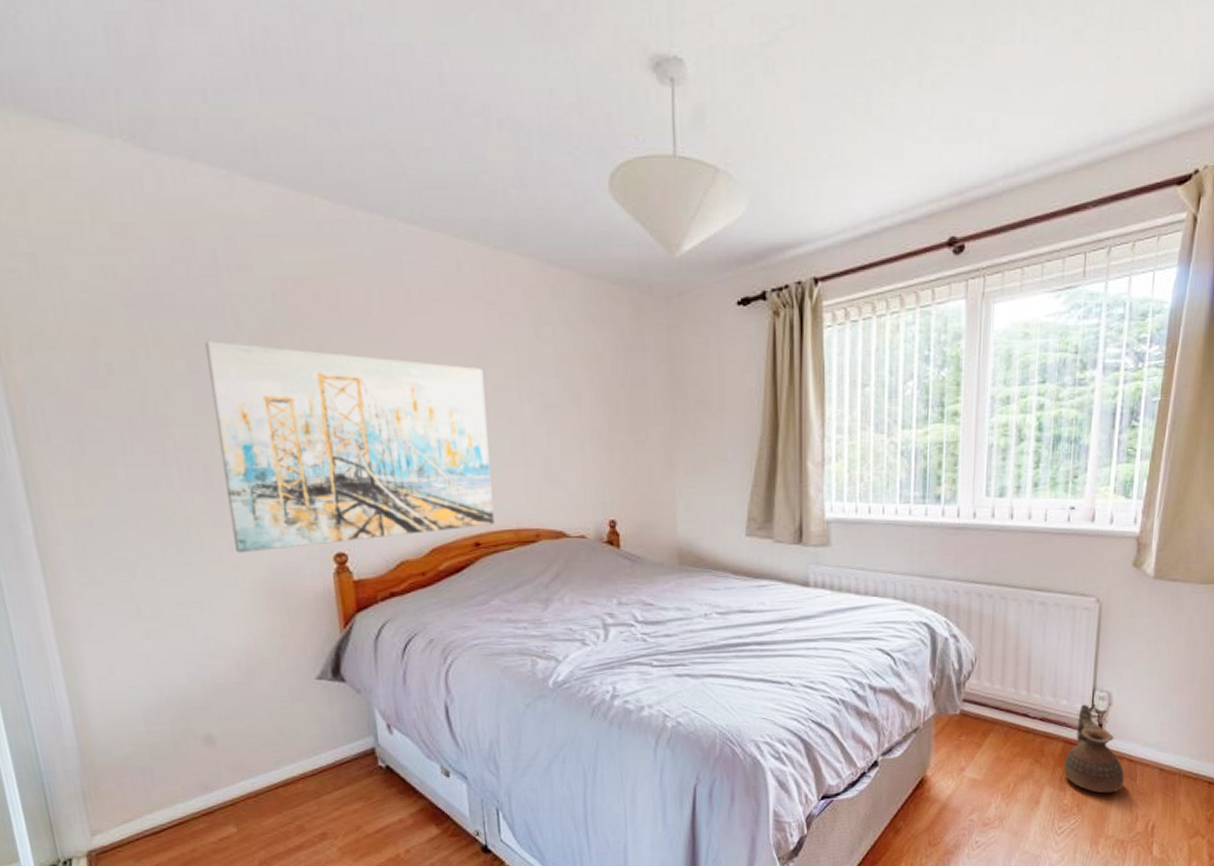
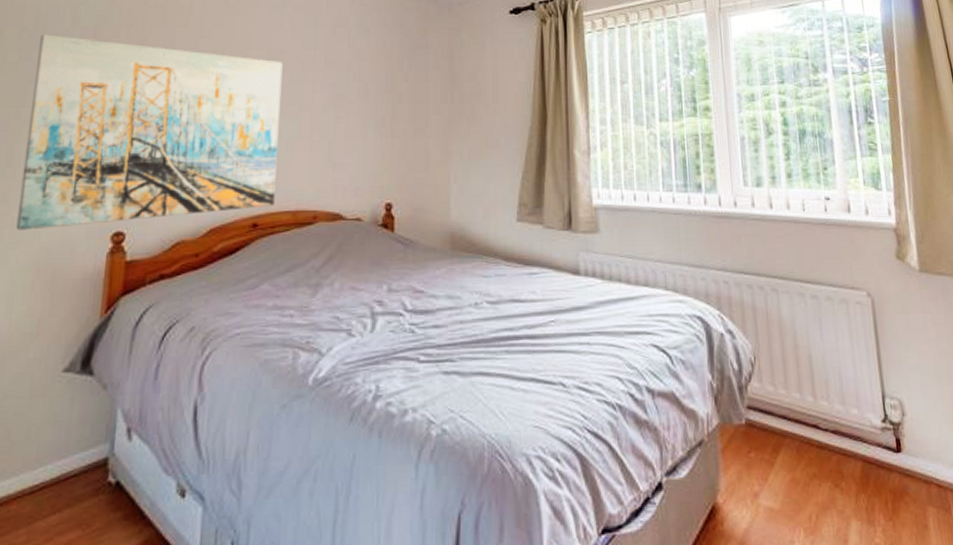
ceramic jug: present [1064,704,1124,793] -> none [867,413,938,530]

